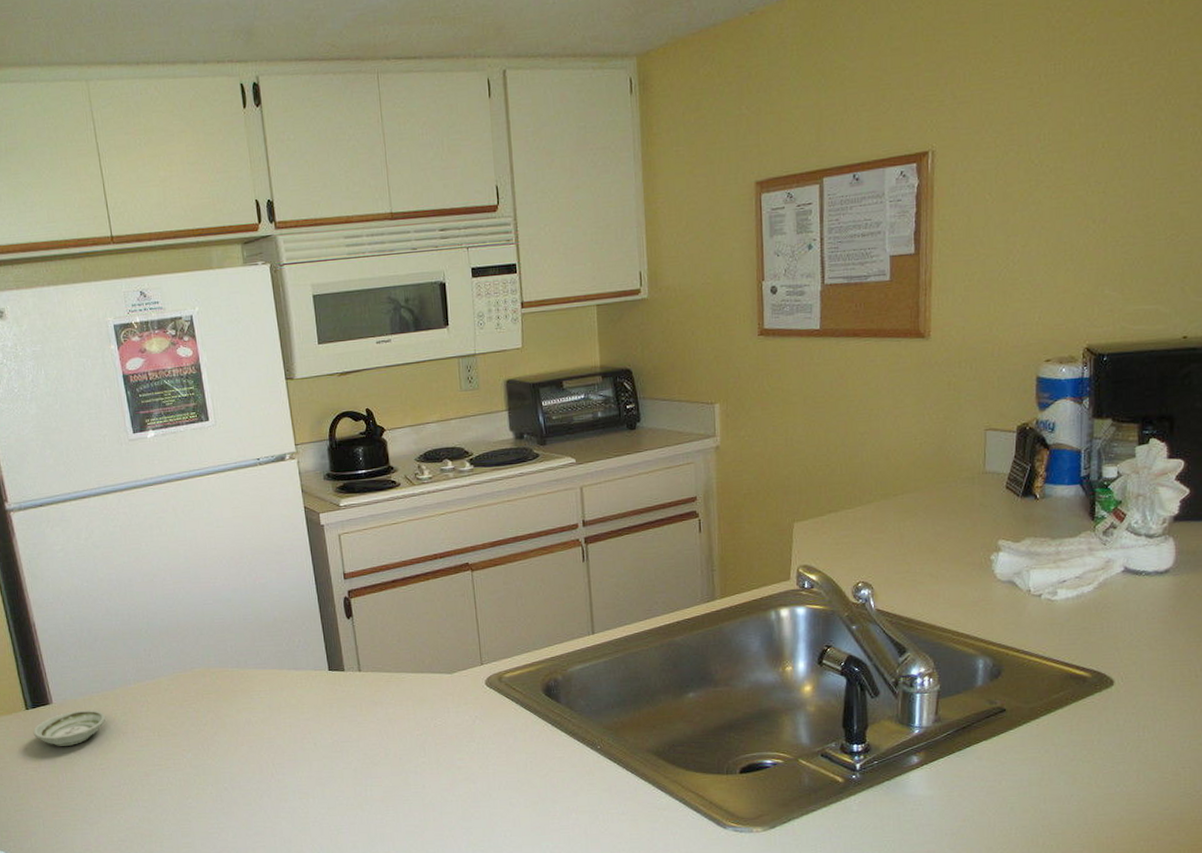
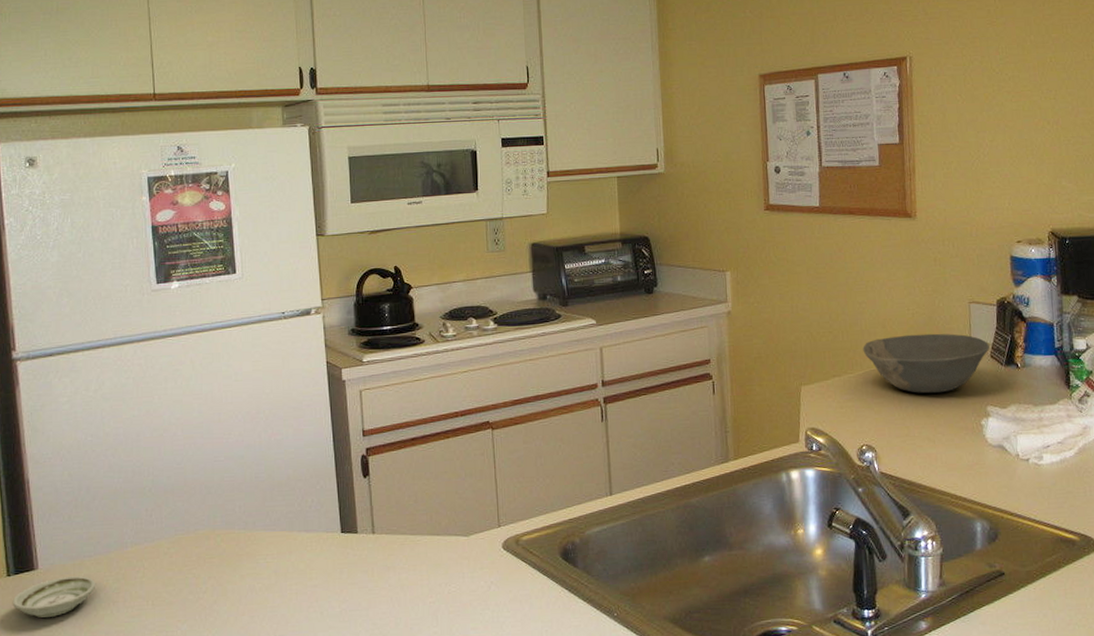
bowl: none [863,464,1005,528] -> present [863,333,990,394]

